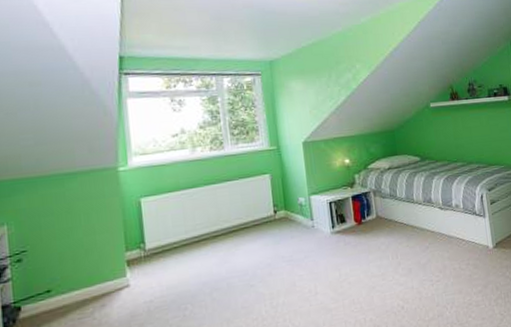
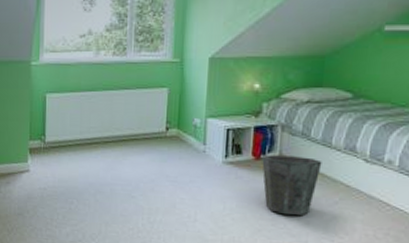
waste bin: none [363,214,411,268] -> present [262,155,322,215]

